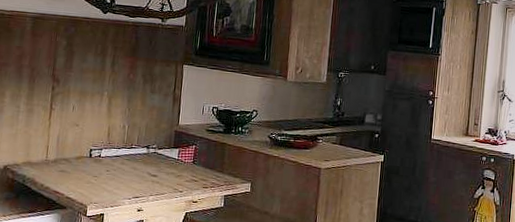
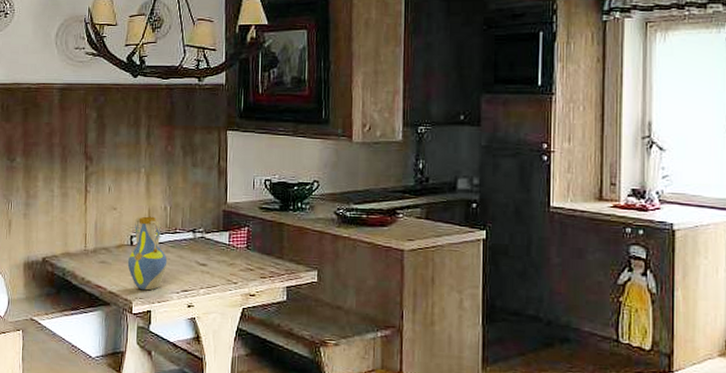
vase: none [85,133,123,197] -> present [127,216,168,291]

